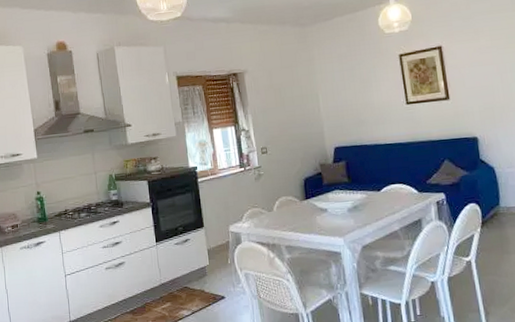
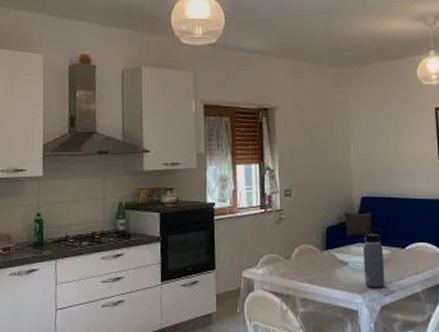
water bottle: none [340,174,364,231] -> present [362,228,385,288]

